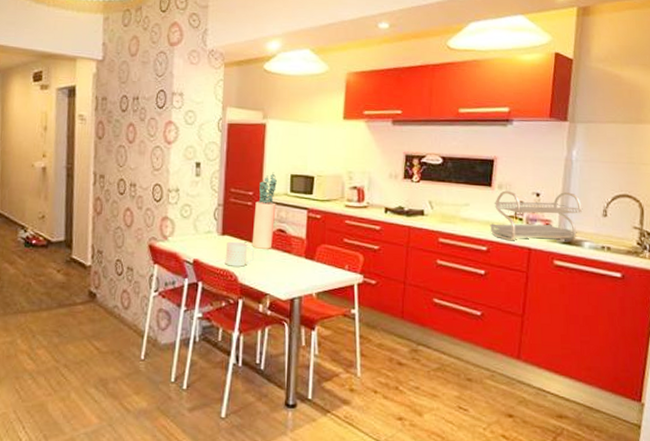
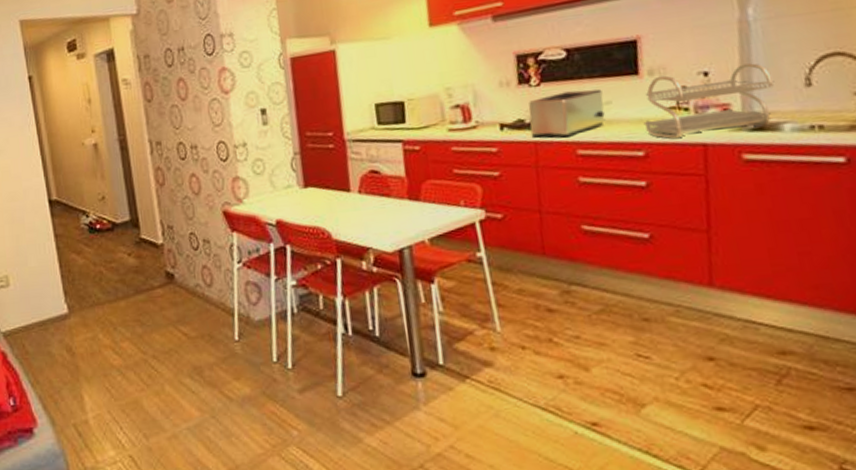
mug: present [225,241,254,267] -> none [310,192,347,222]
vase: present [252,172,277,250] -> none [338,104,367,198]
toaster: none [407,190,464,227] -> present [528,89,605,138]

